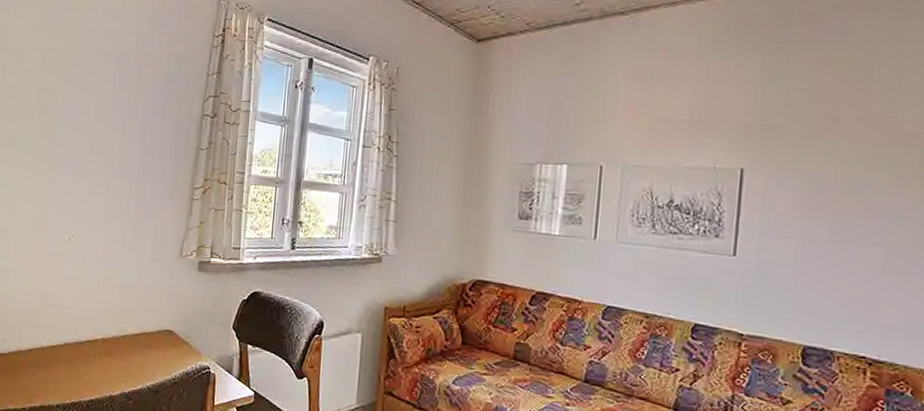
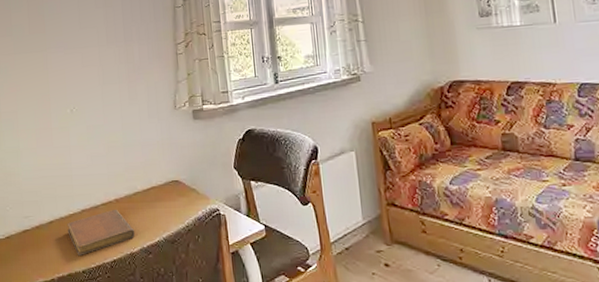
notebook: none [47,348,118,390] -> present [67,209,135,255]

